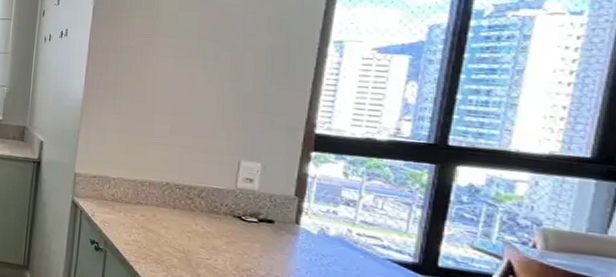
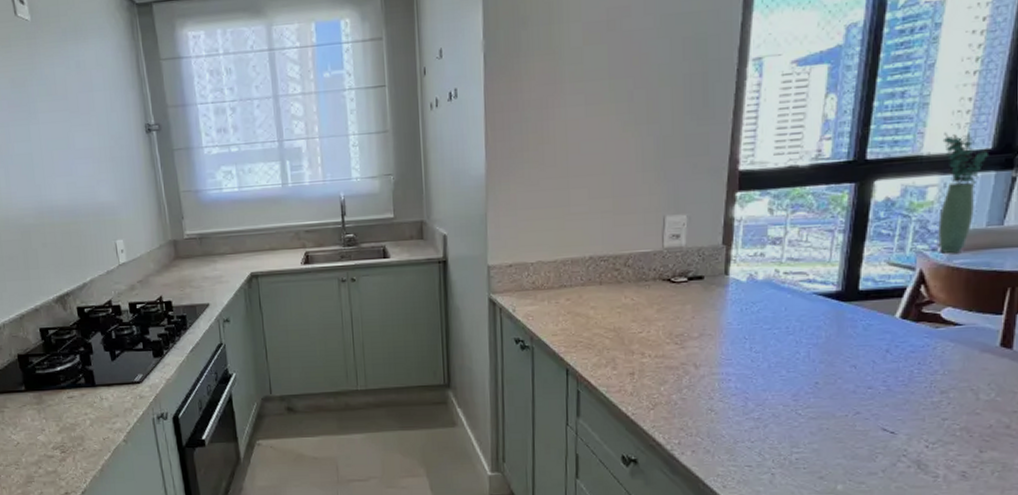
vase: none [529,134,588,253] -> present [938,132,990,254]

